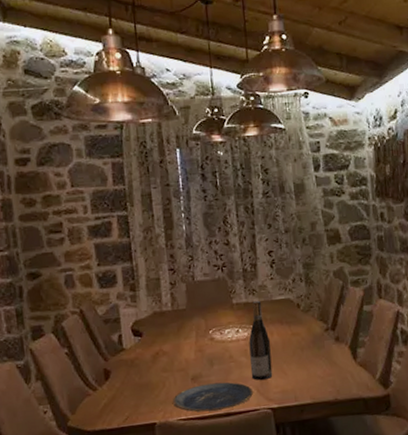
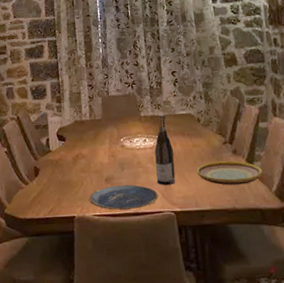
plate: none [296,348,366,376] -> present [196,161,263,186]

